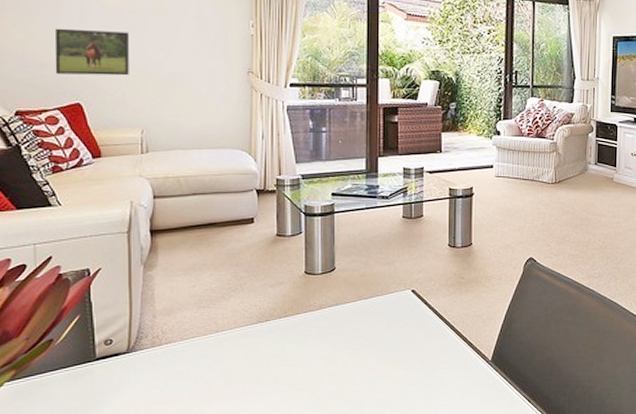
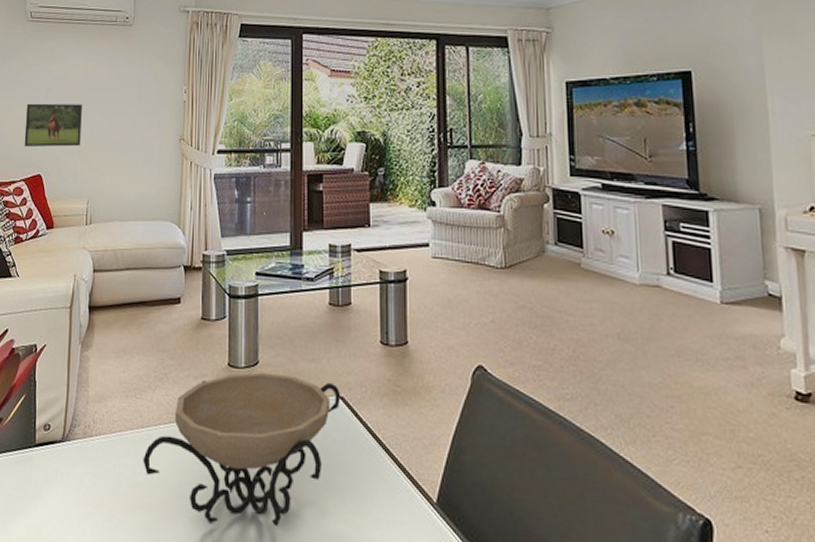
decorative bowl: none [219,276,413,401] -> present [143,372,341,526]

